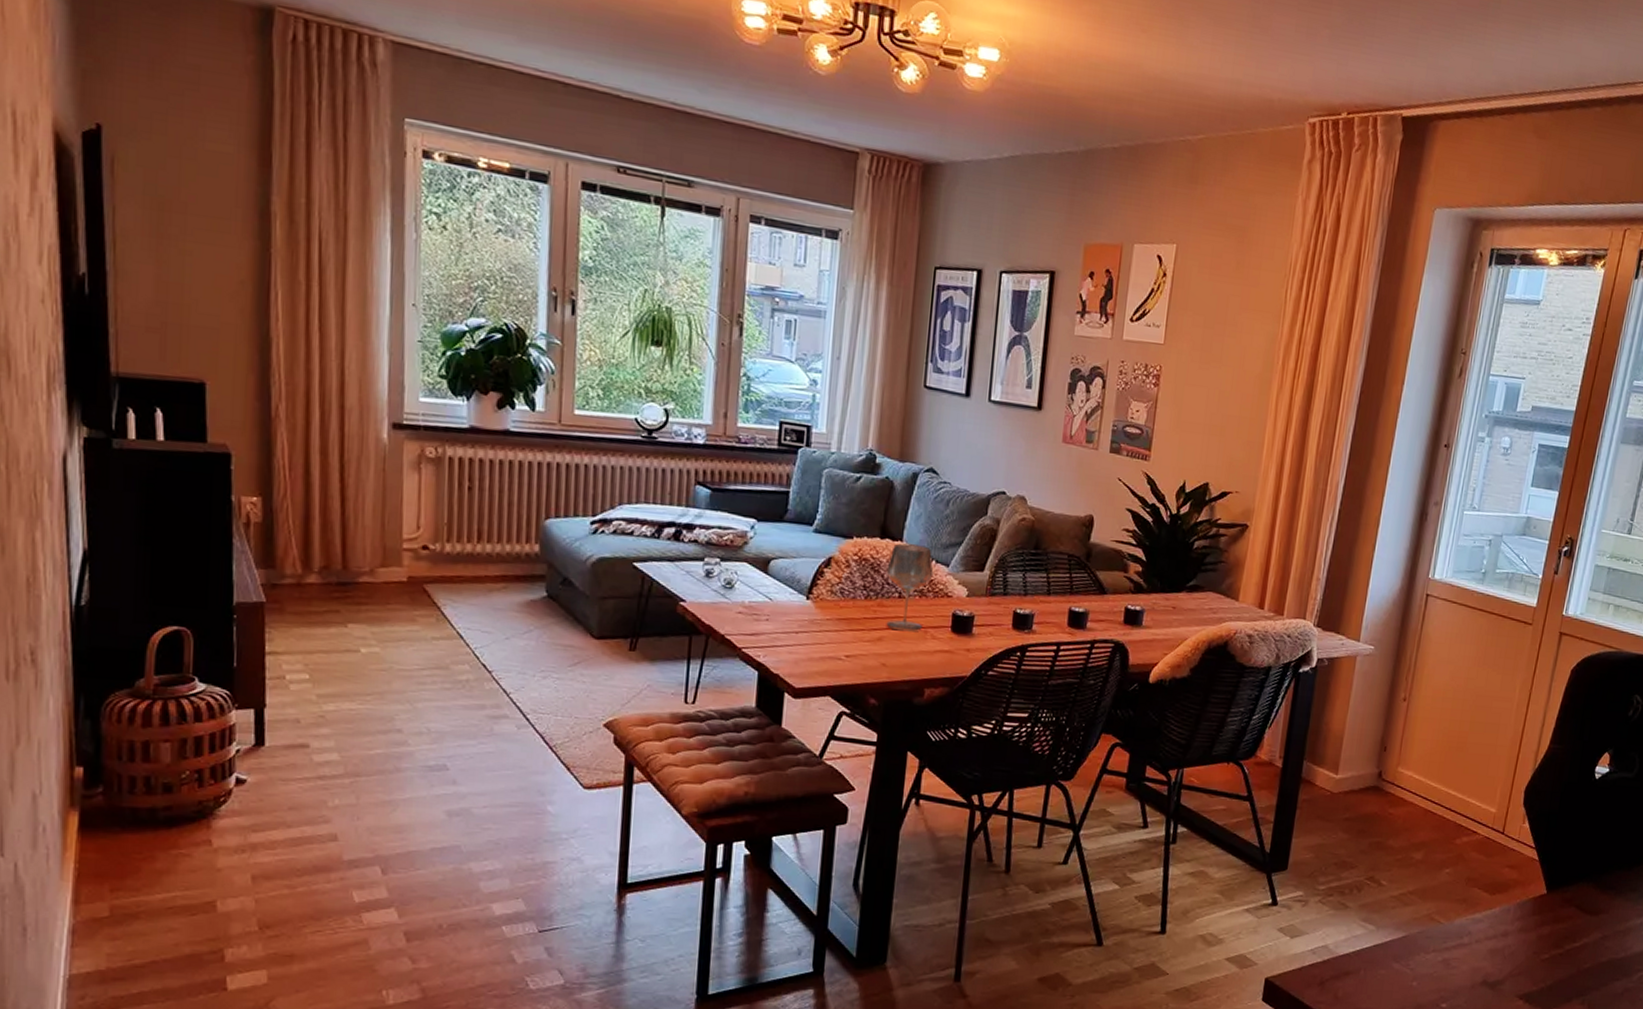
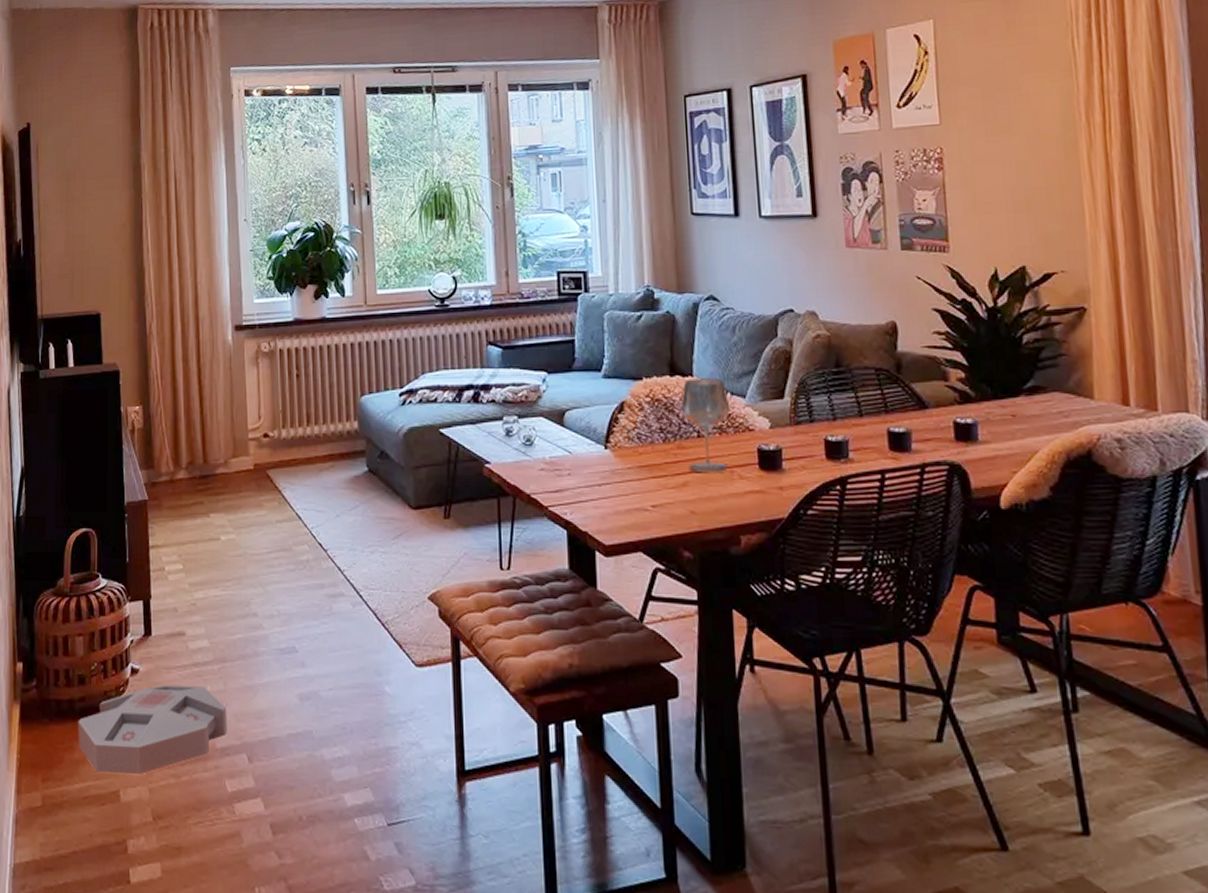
robot vacuum: none [161,797,358,886] -> present [78,685,227,775]

